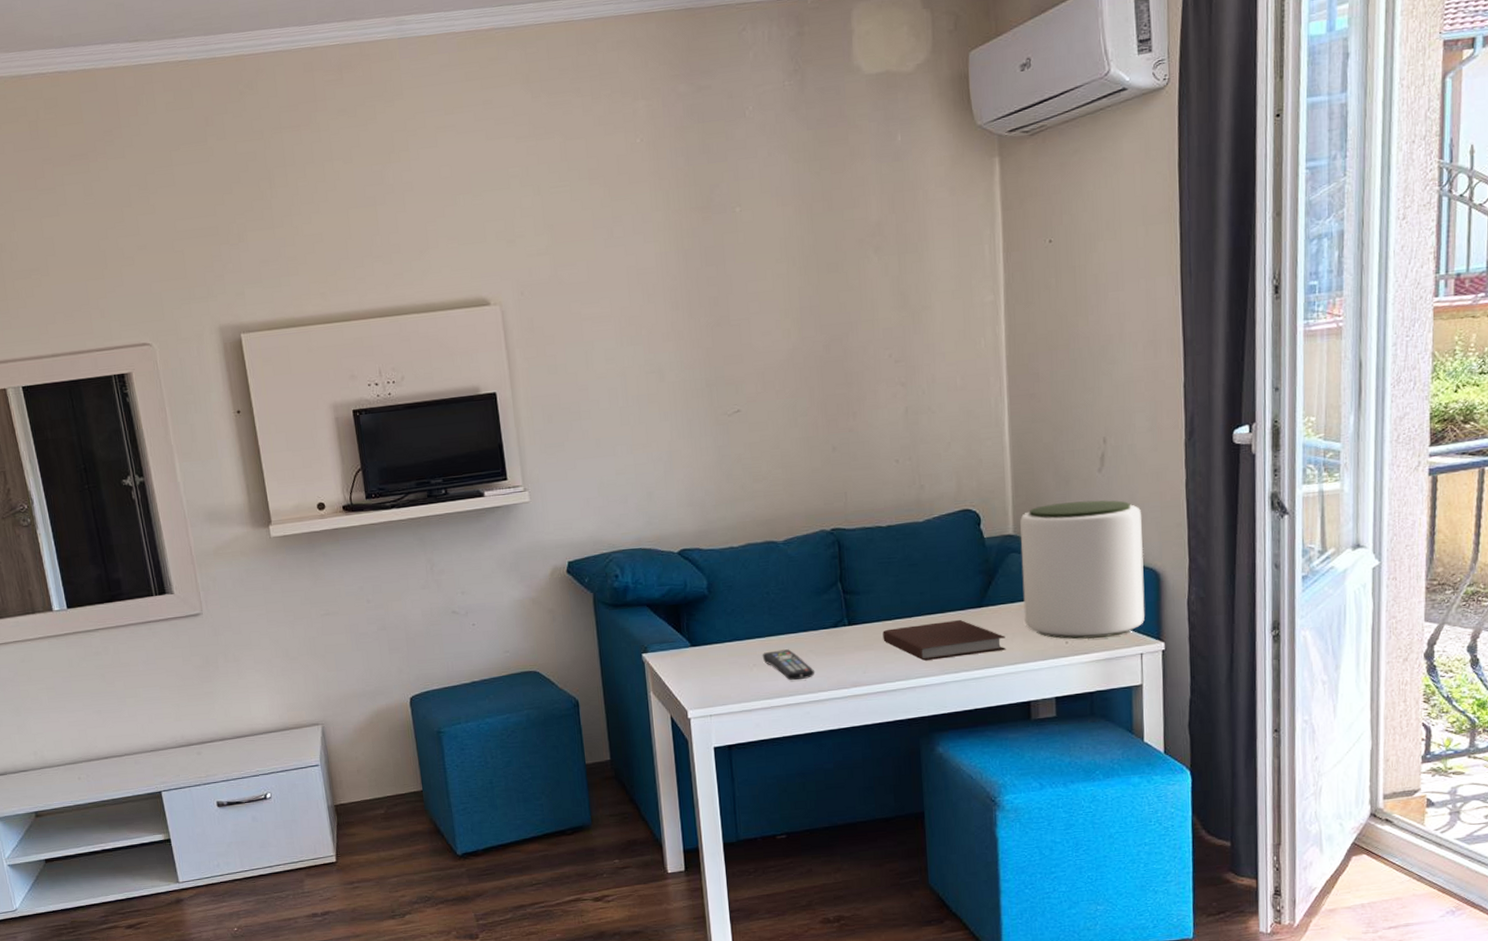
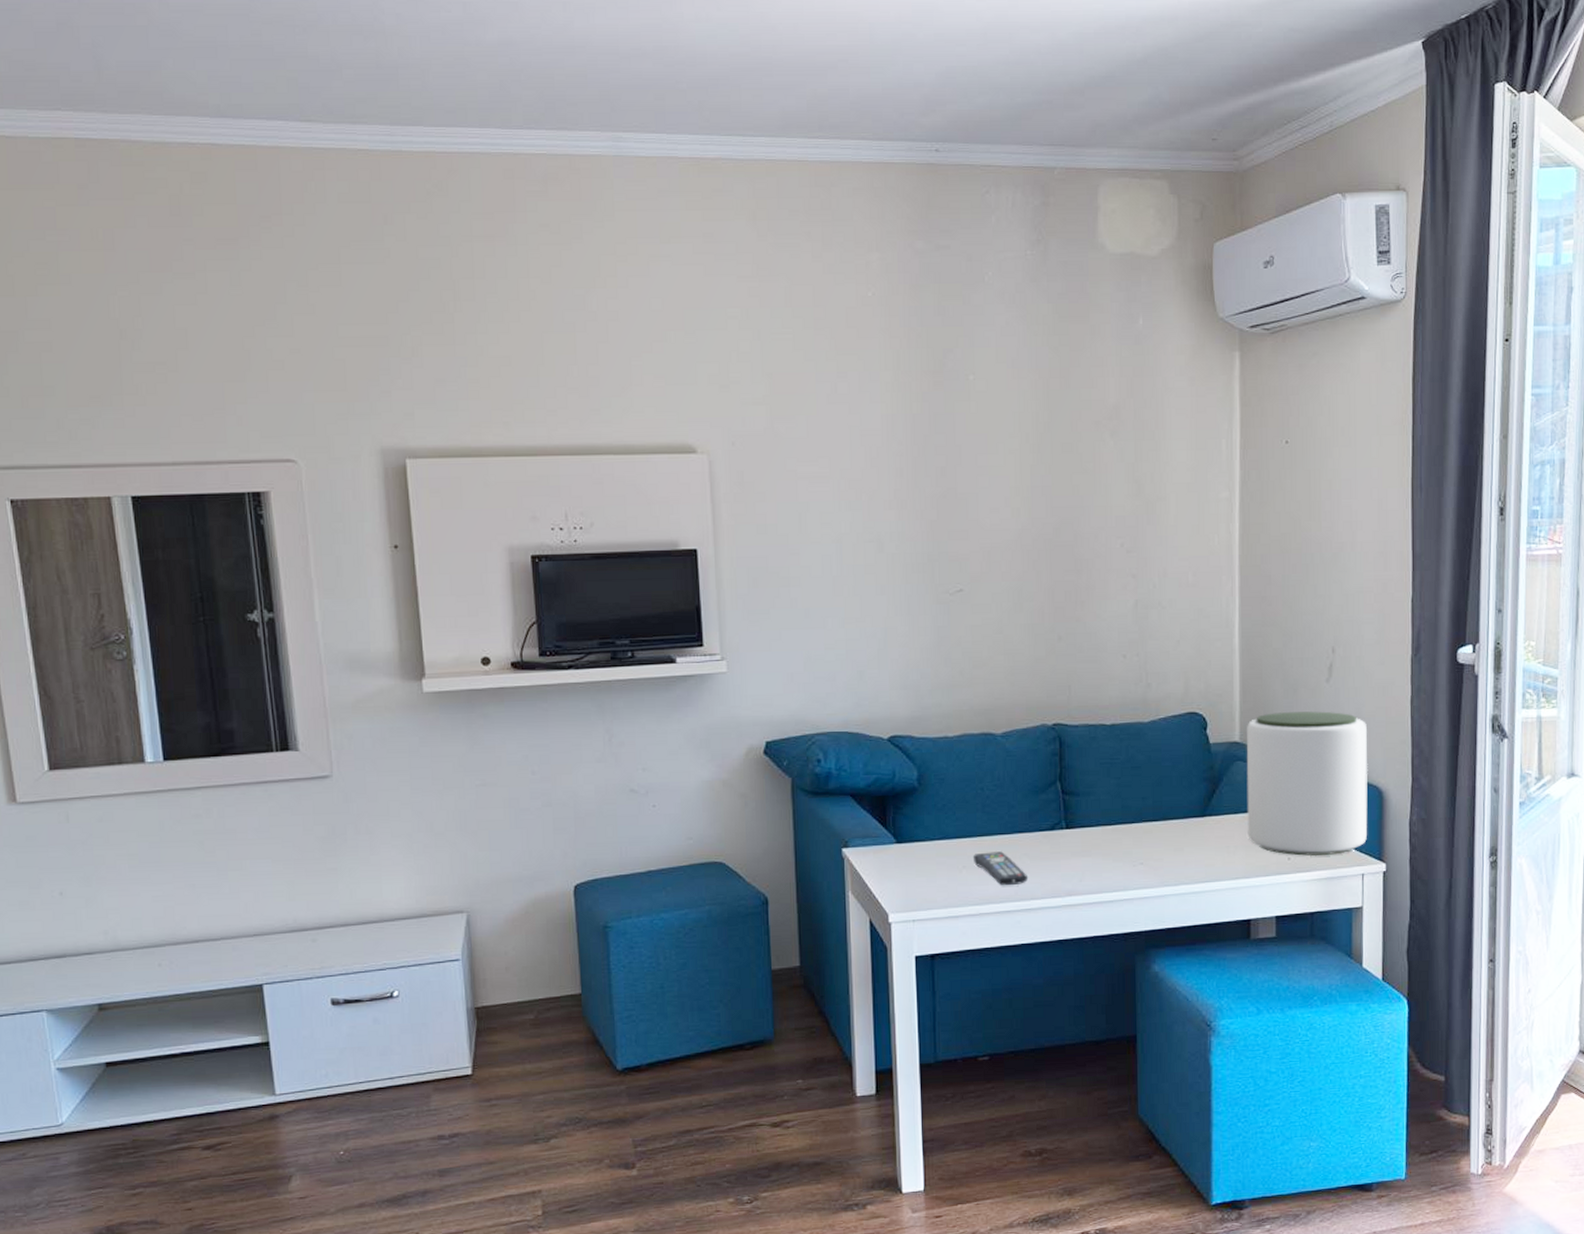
notebook: present [883,619,1006,661] -> none [1101,828,1228,871]

